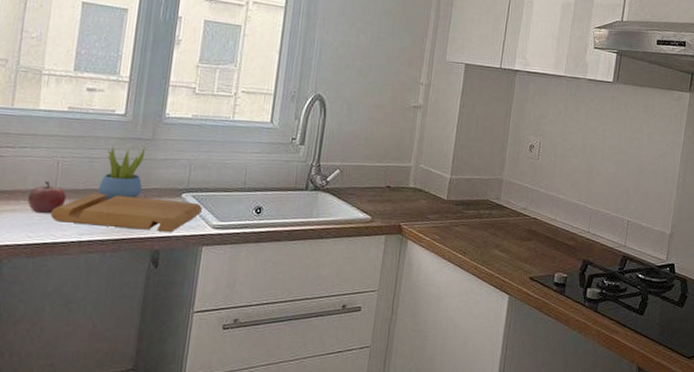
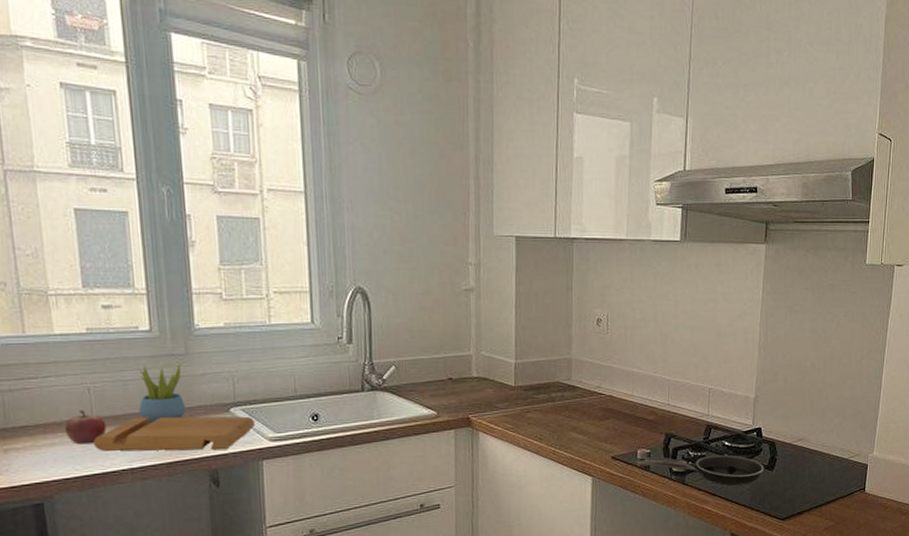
frying pan: none [553,281,675,319] -> present [636,454,765,486]

